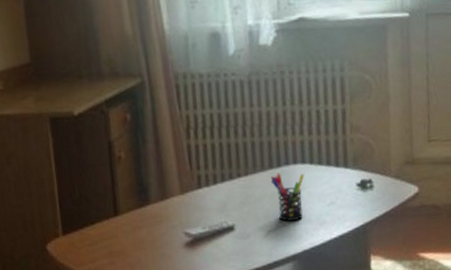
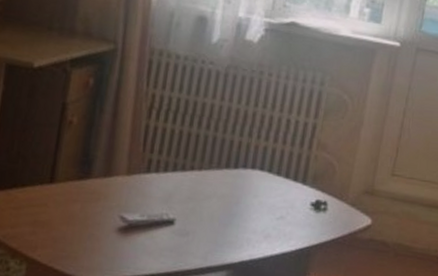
pen holder: present [270,173,305,222] -> none [223,174,260,229]

